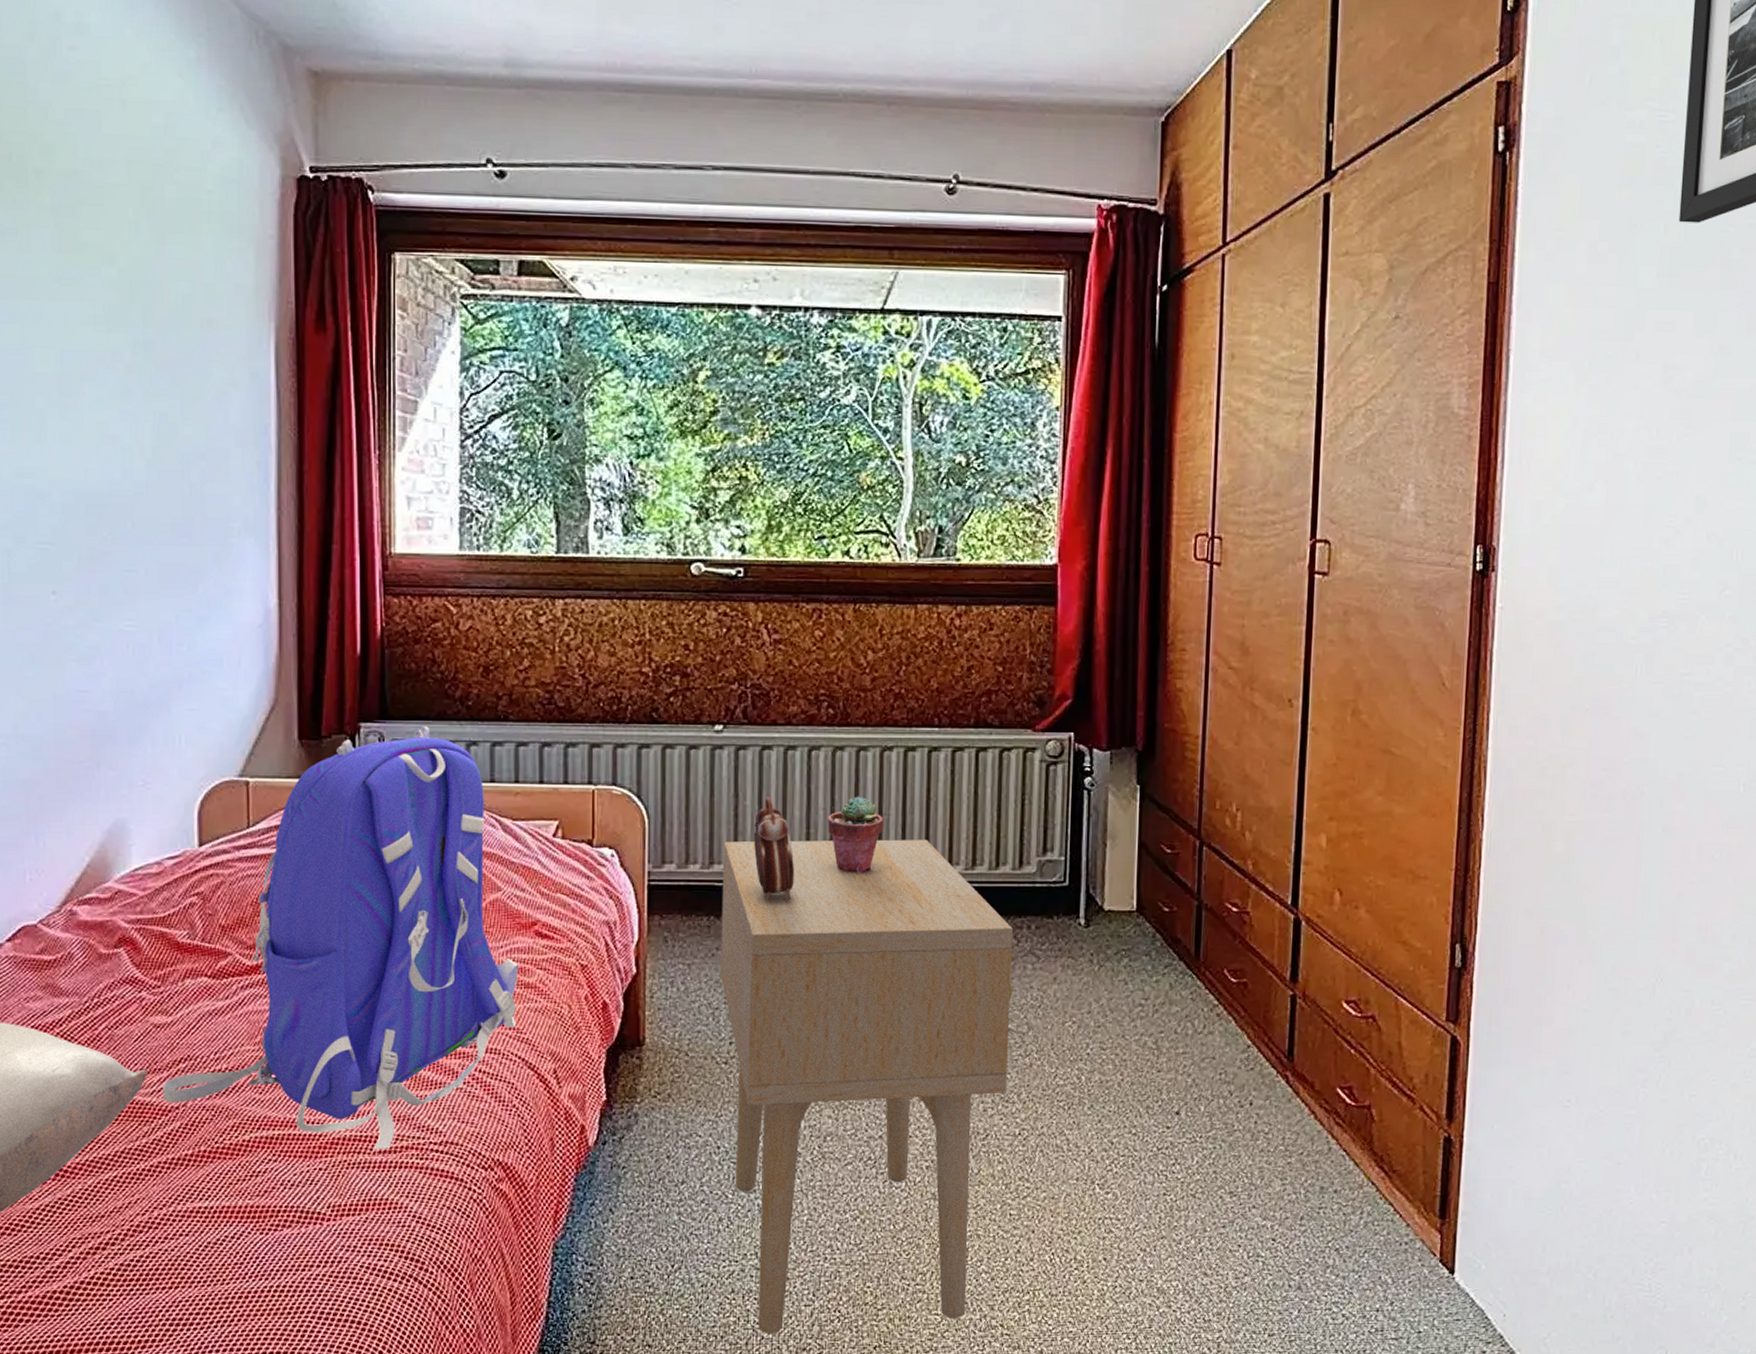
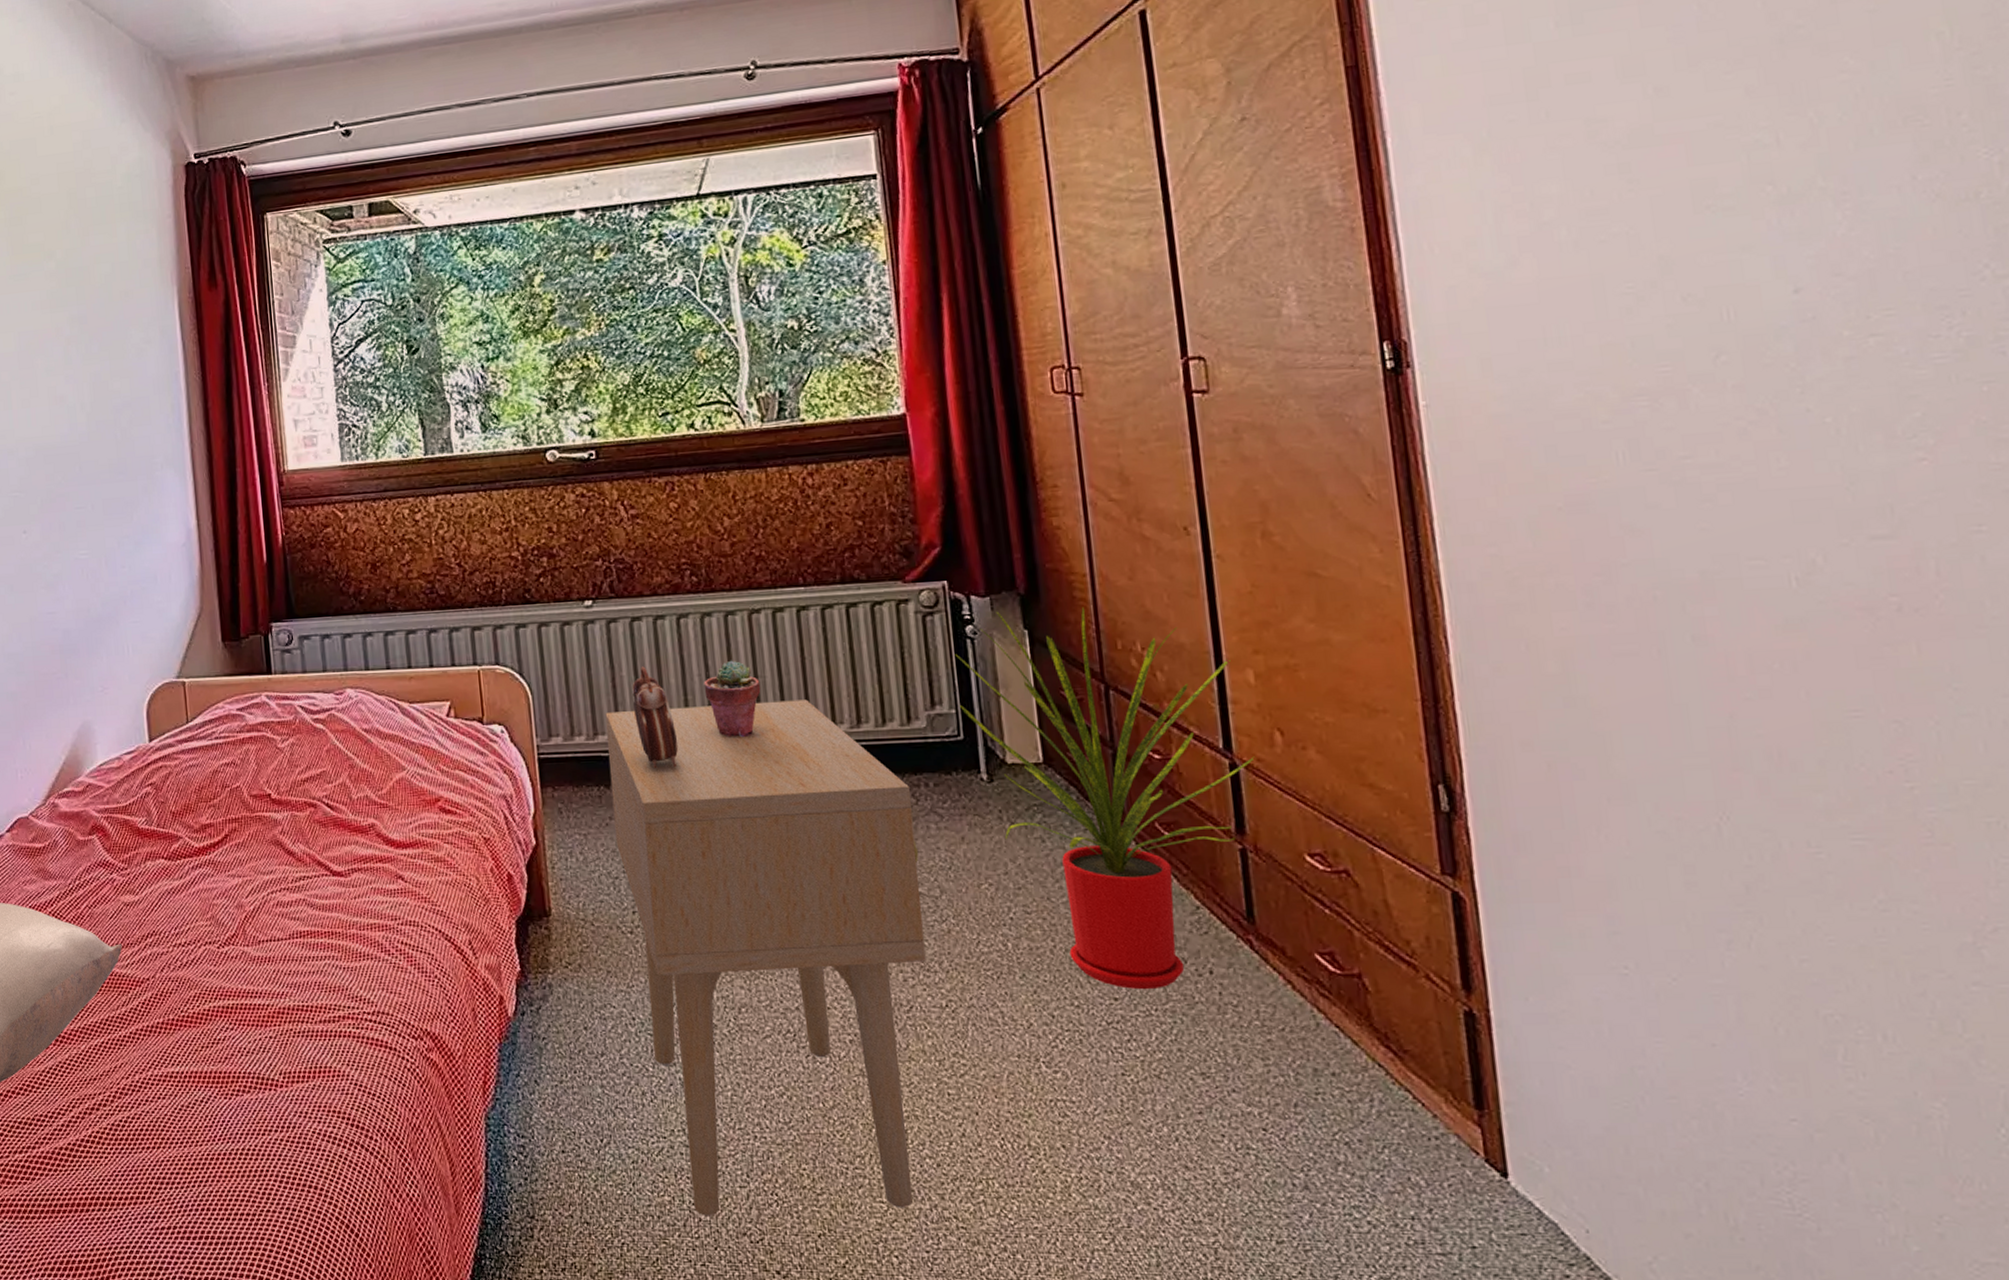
backpack: present [163,726,518,1150] -> none [135,622,431,1020]
house plant: none [1068,766,1315,1119] -> present [954,607,1255,990]

